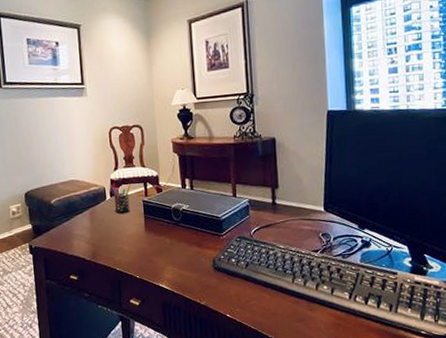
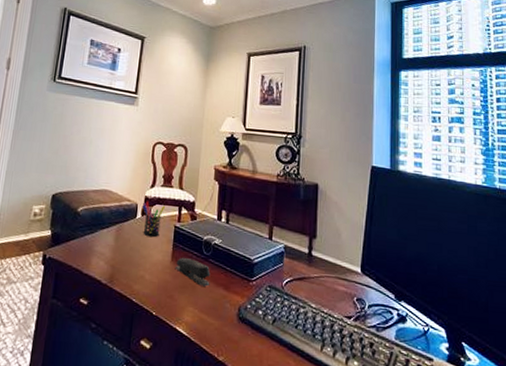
stapler: none [149,225,184,248] -> present [175,257,211,287]

